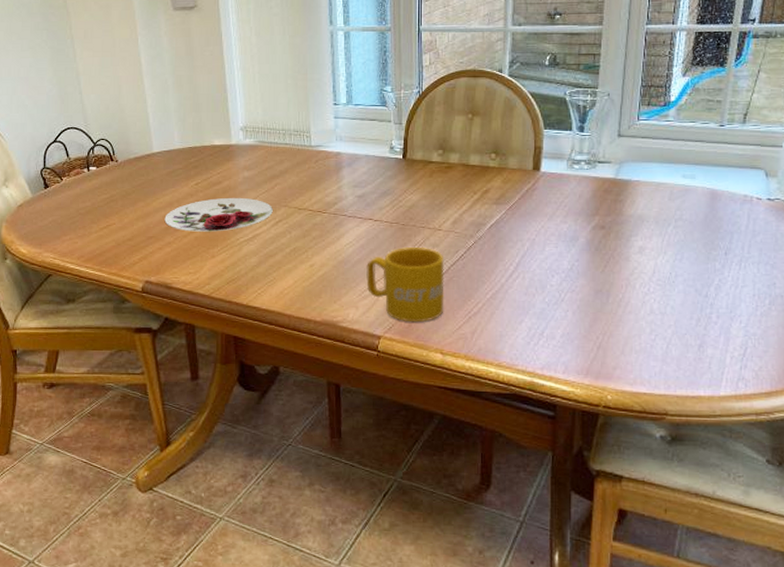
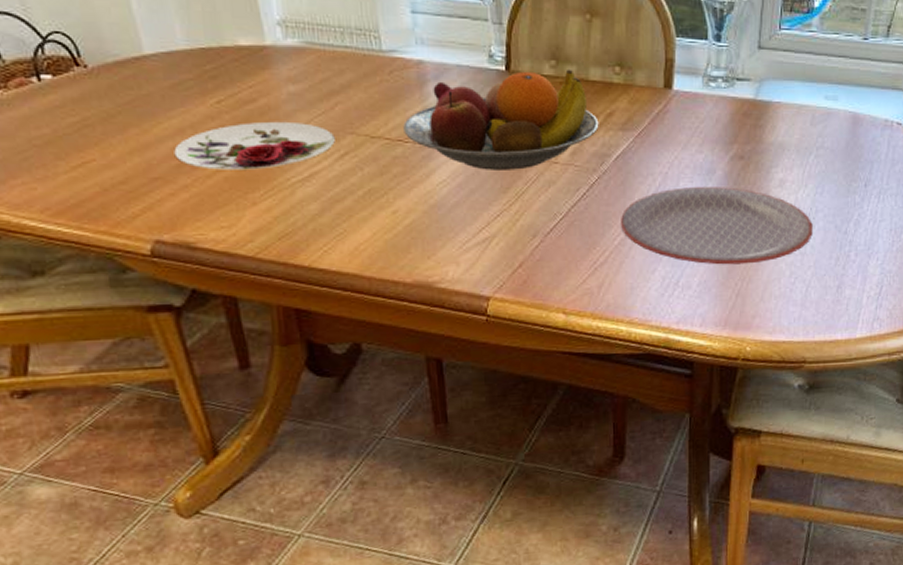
fruit bowl: none [323,156,476,235] -> present [403,69,599,170]
mug: present [366,246,444,323] -> none [467,184,565,278]
plate: none [493,252,673,320] -> present [621,187,813,265]

